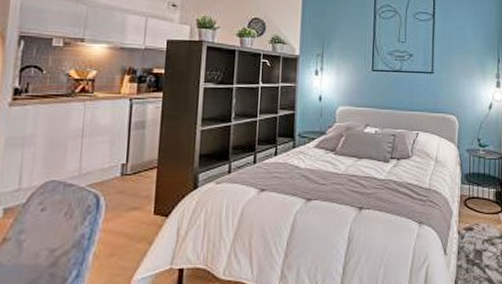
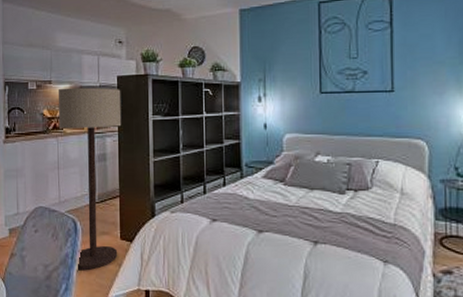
floor lamp: none [87,47,170,253] -> present [58,87,122,271]

